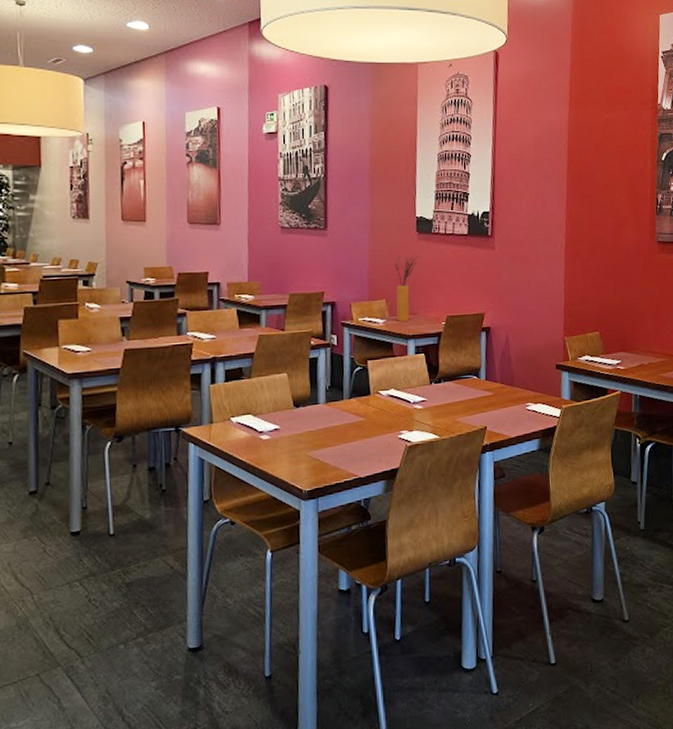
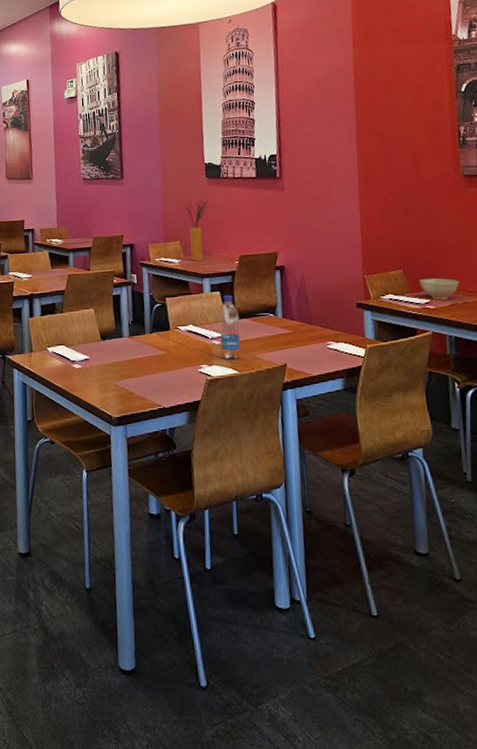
bottle: none [422,357,443,425] -> present [219,294,241,360]
bowl: none [613,340,647,361] -> present [419,278,460,300]

